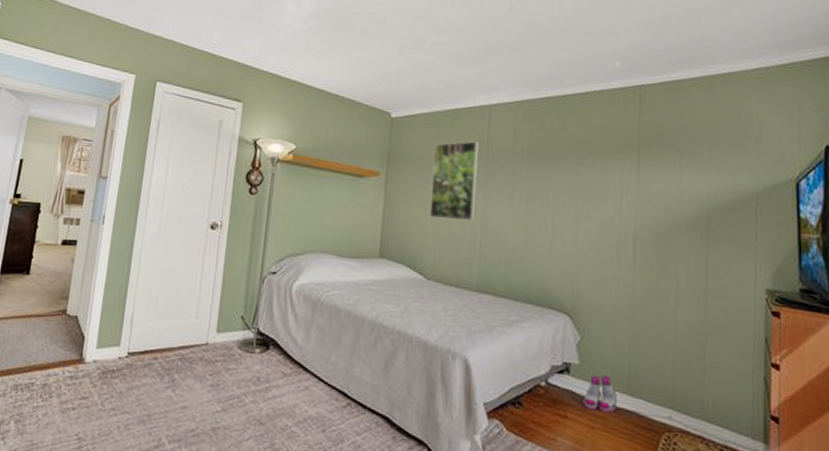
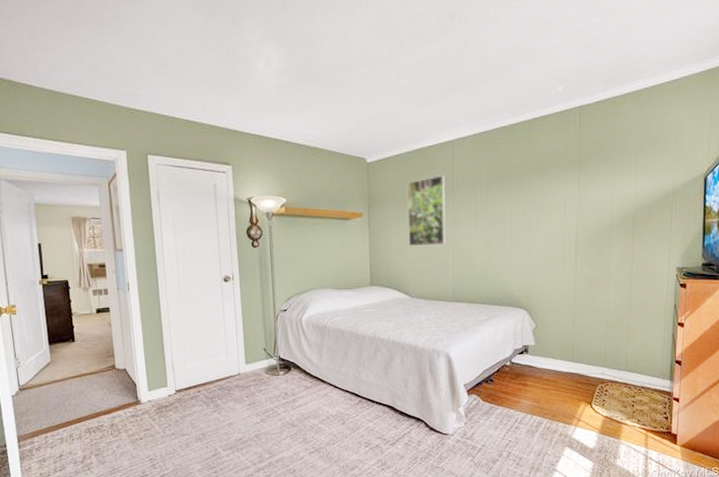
boots: present [583,375,617,413] -> none [539,351,564,378]

